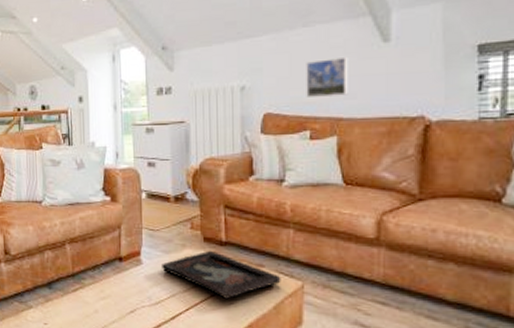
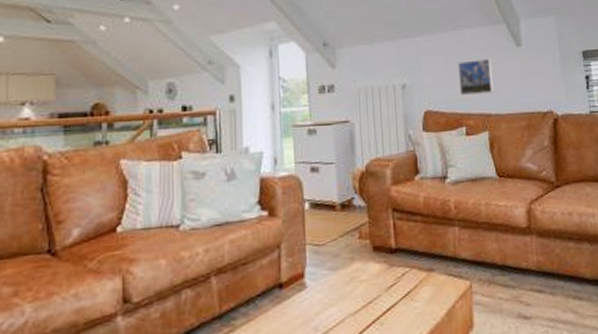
decorative tray: present [162,250,281,300] -> none [329,260,451,315]

